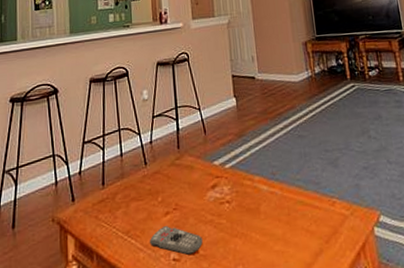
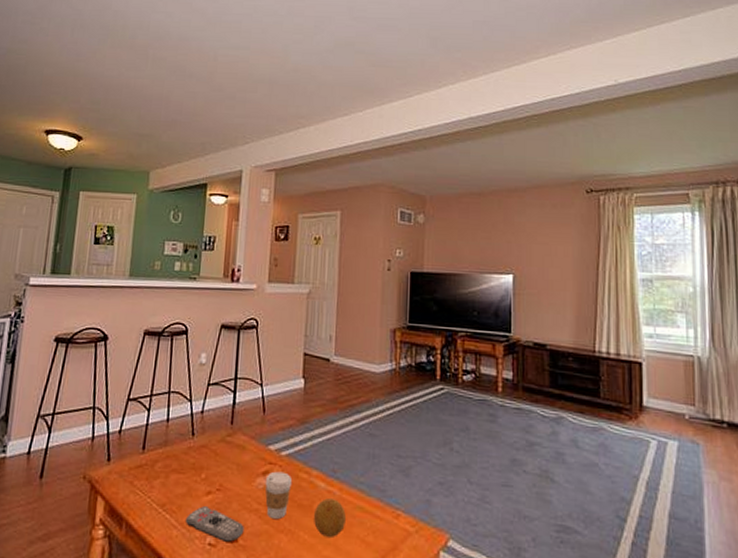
coffee cup: none [214,182,239,226] -> present [265,471,293,519]
fruit: none [262,198,290,234] -> present [314,498,346,537]

